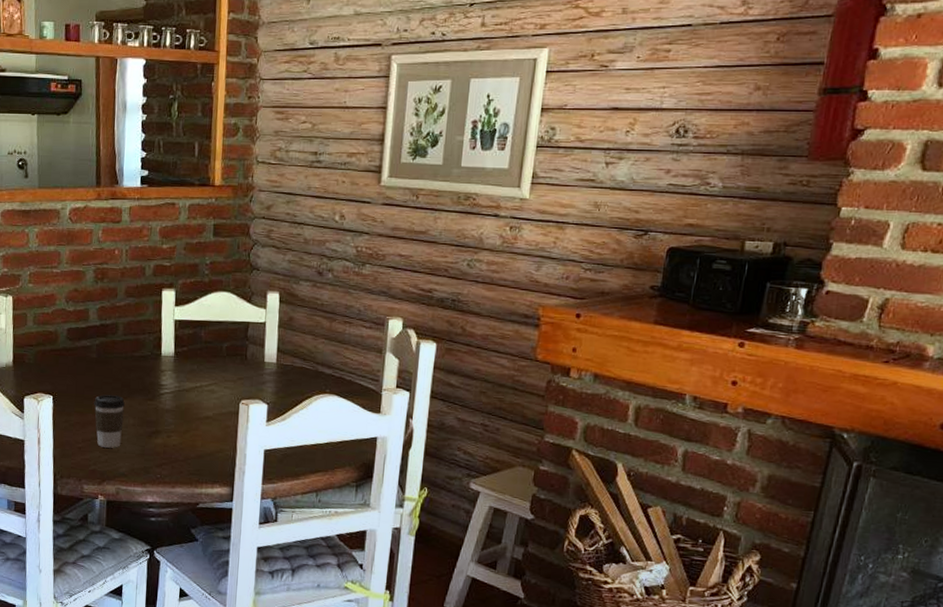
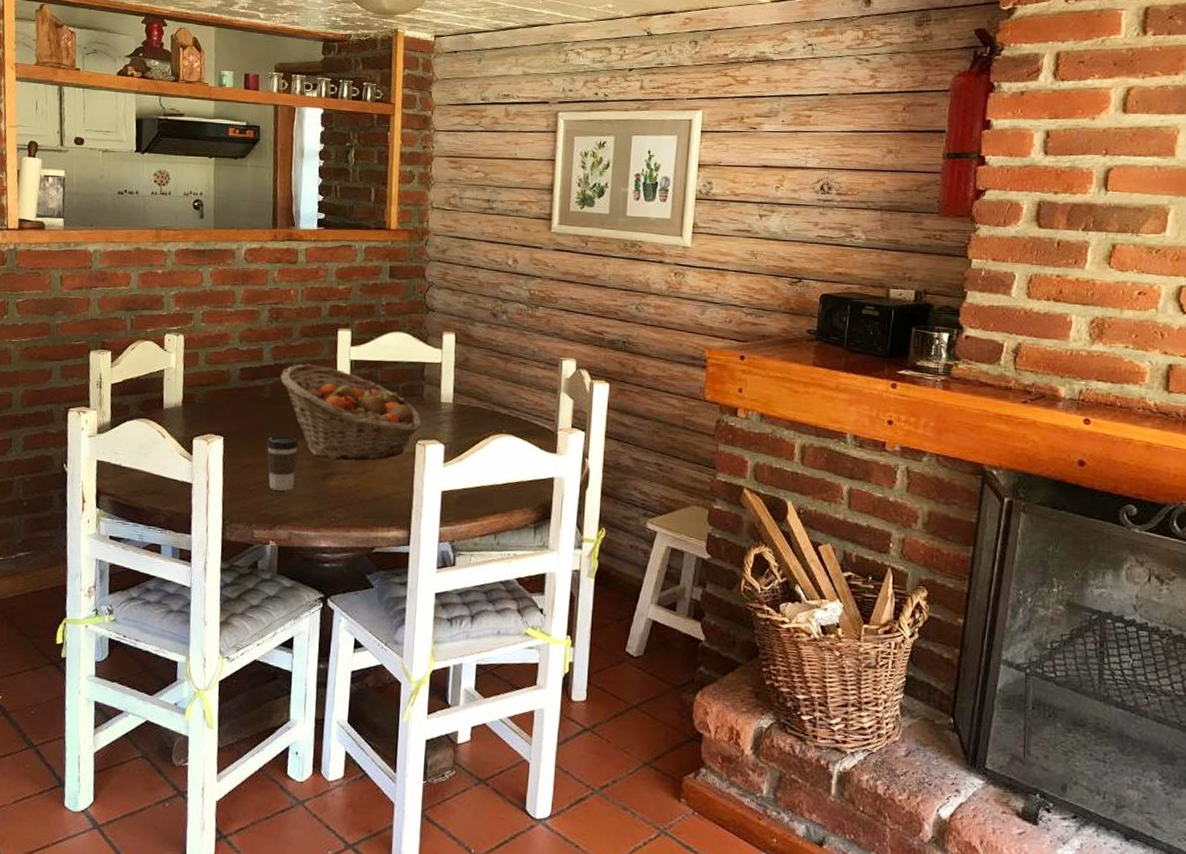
fruit basket: none [107,324,245,420] -> present [281,364,421,461]

